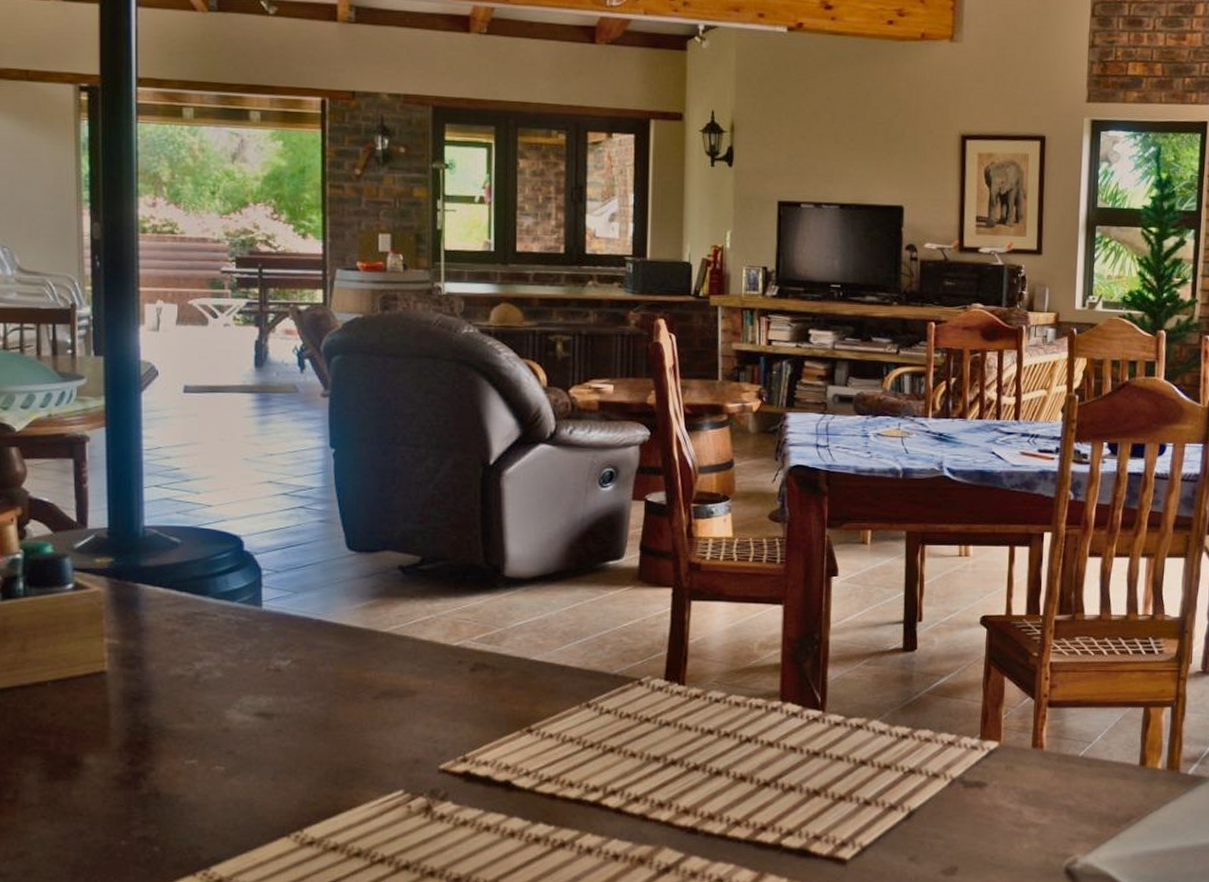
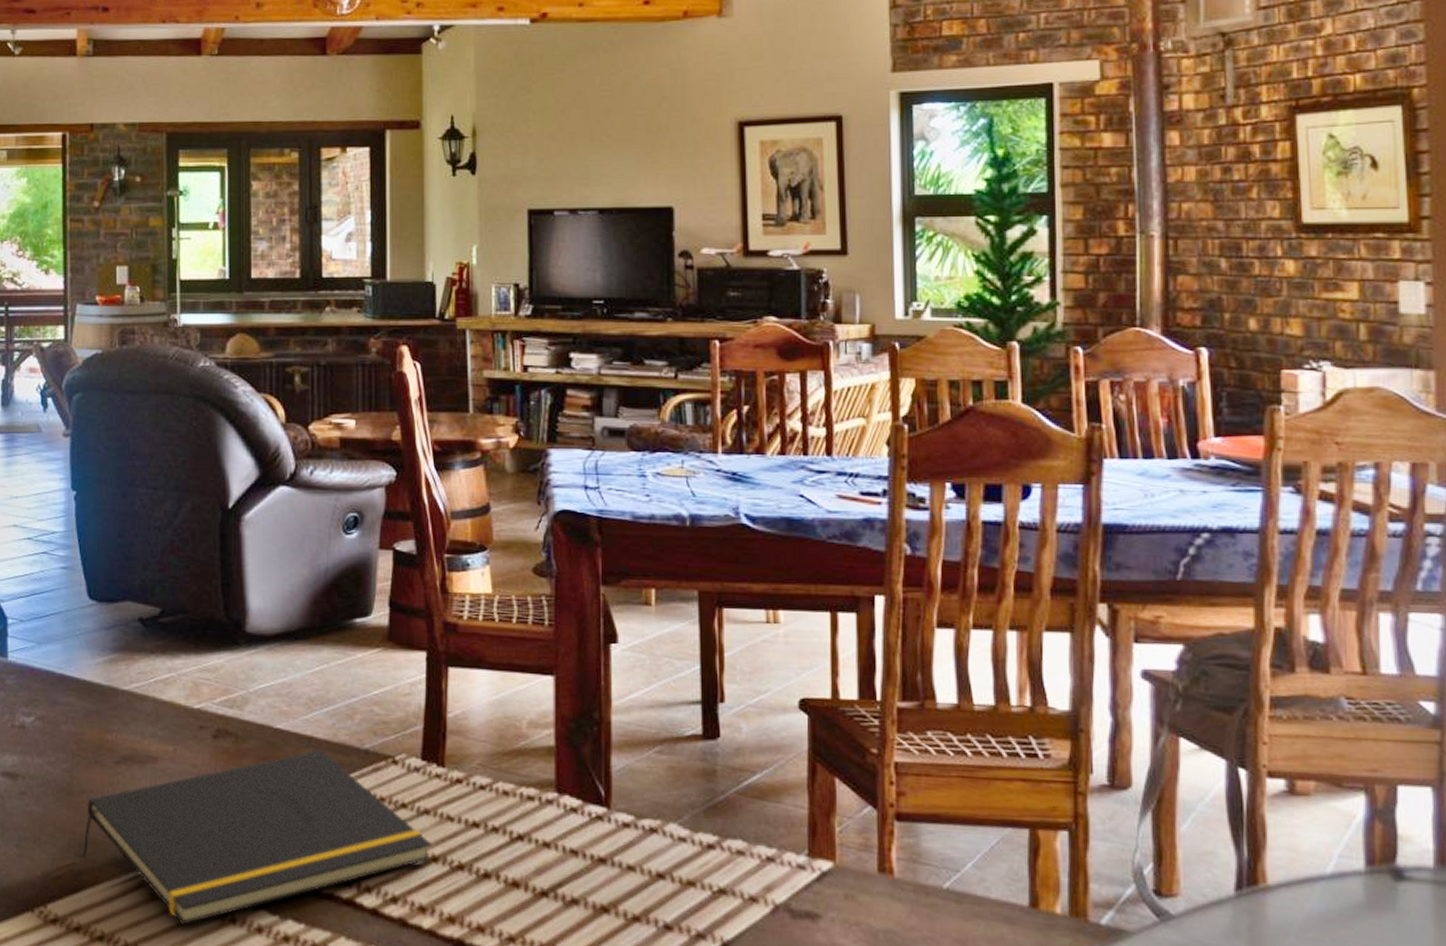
notepad: none [339,676,672,836] -> present [81,749,432,925]

